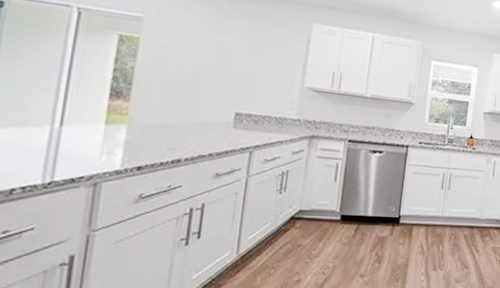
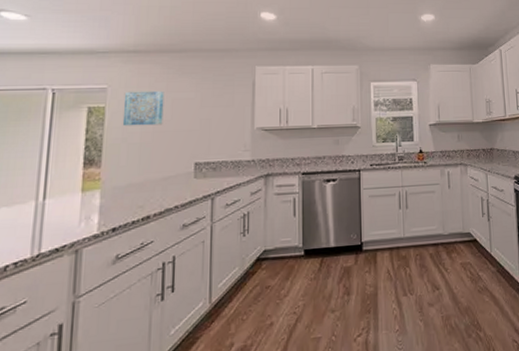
wall art: none [157,25,209,68] -> present [122,90,165,126]

